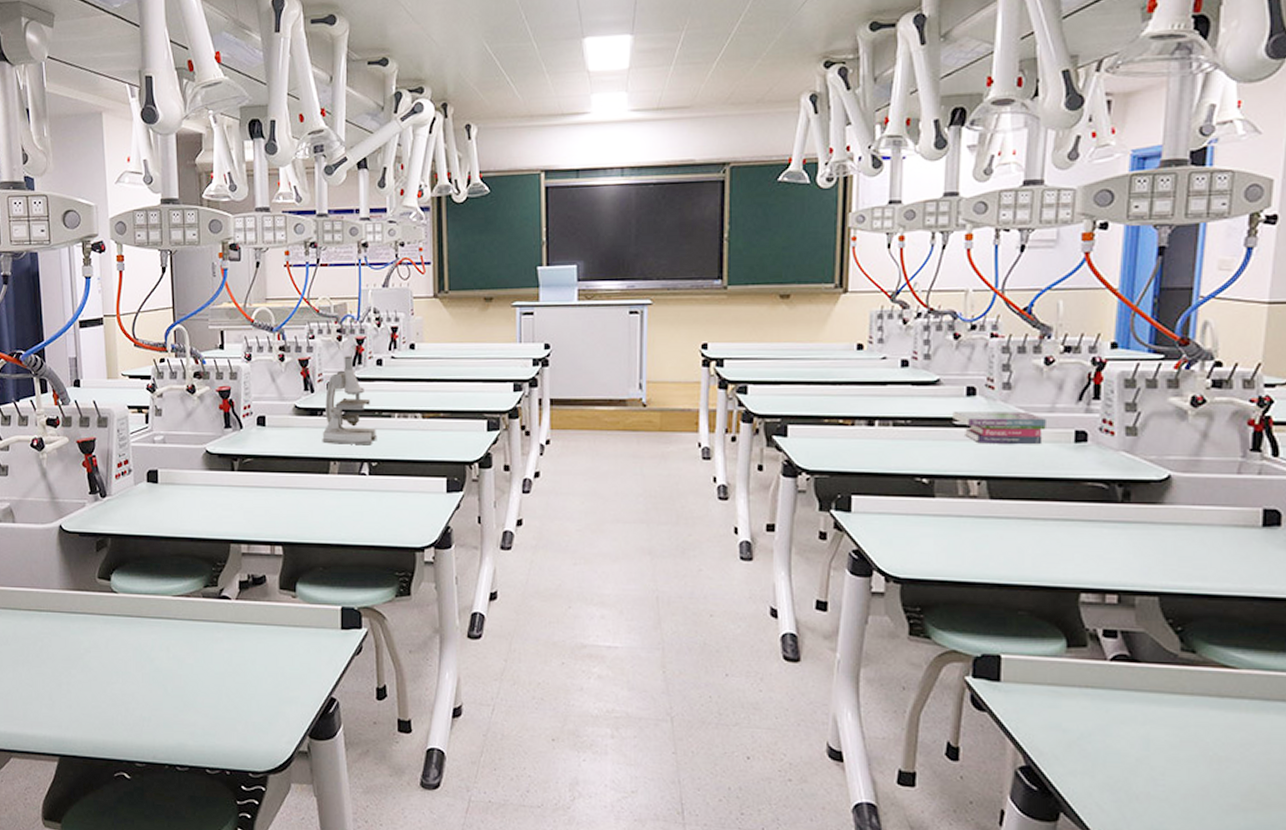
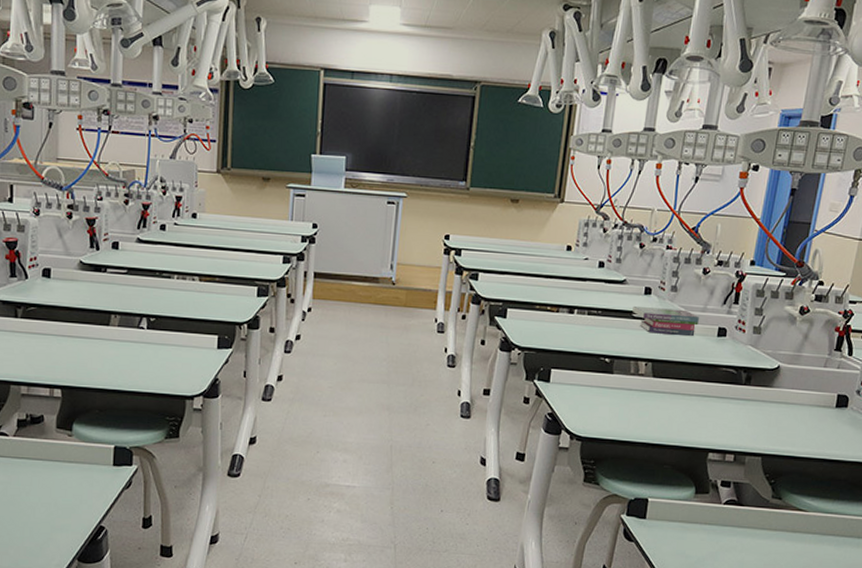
microscope: present [322,356,377,446] -> none [104,219,157,302]

